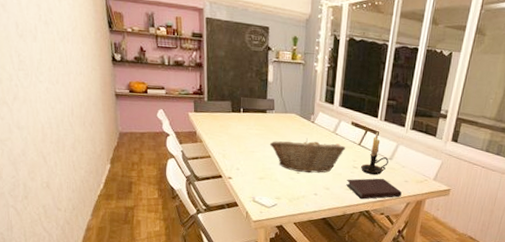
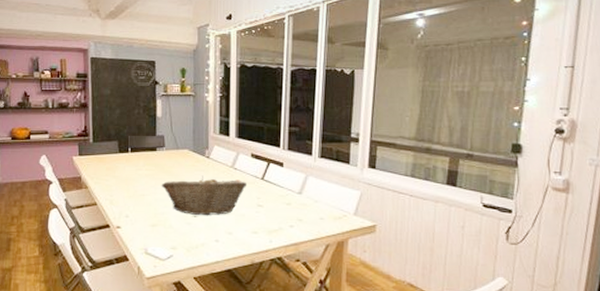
notebook: present [346,178,402,199] -> none [251,216,318,244]
candle holder: present [361,132,389,175] -> none [267,163,298,214]

